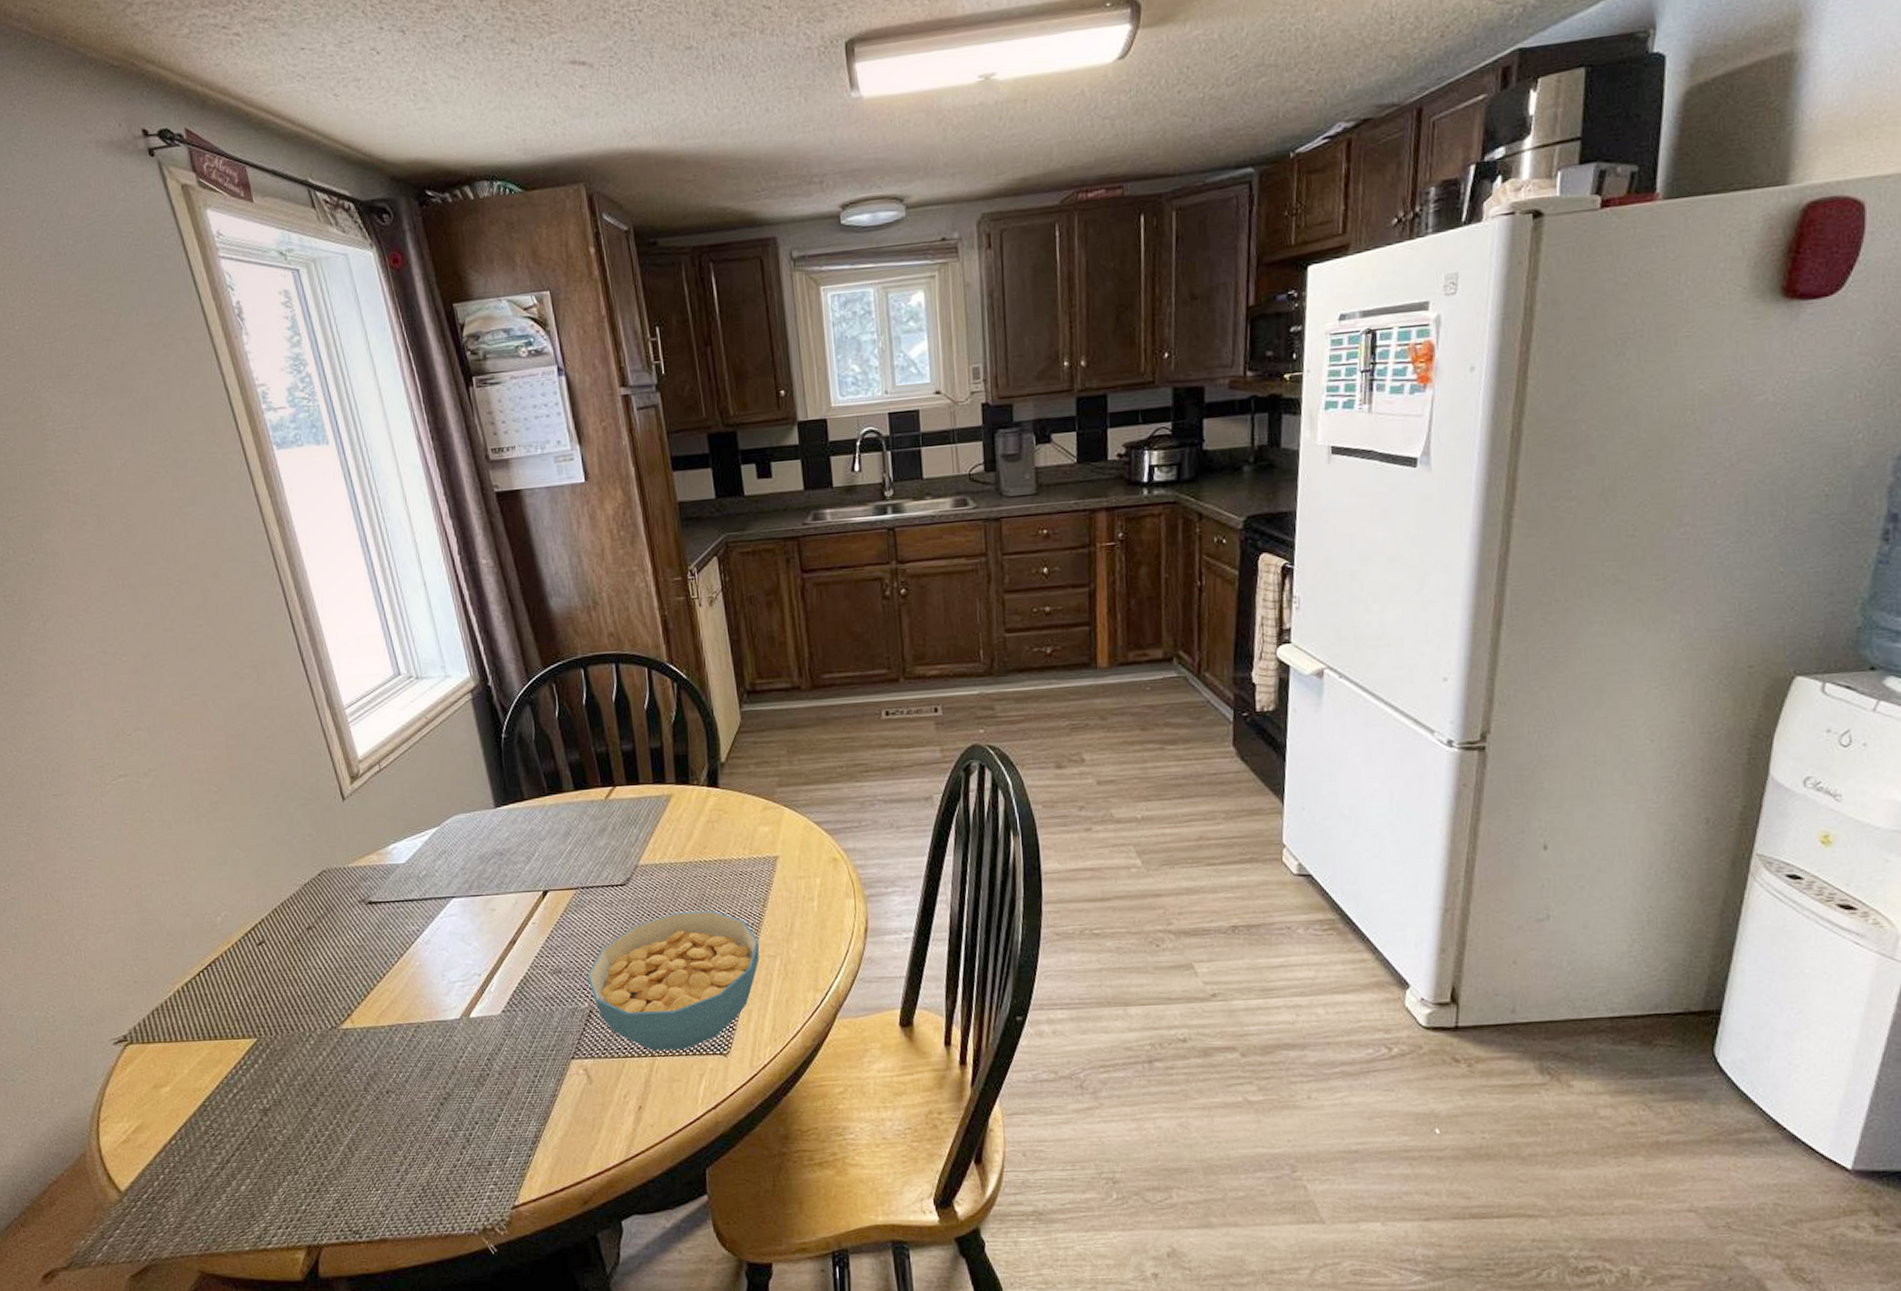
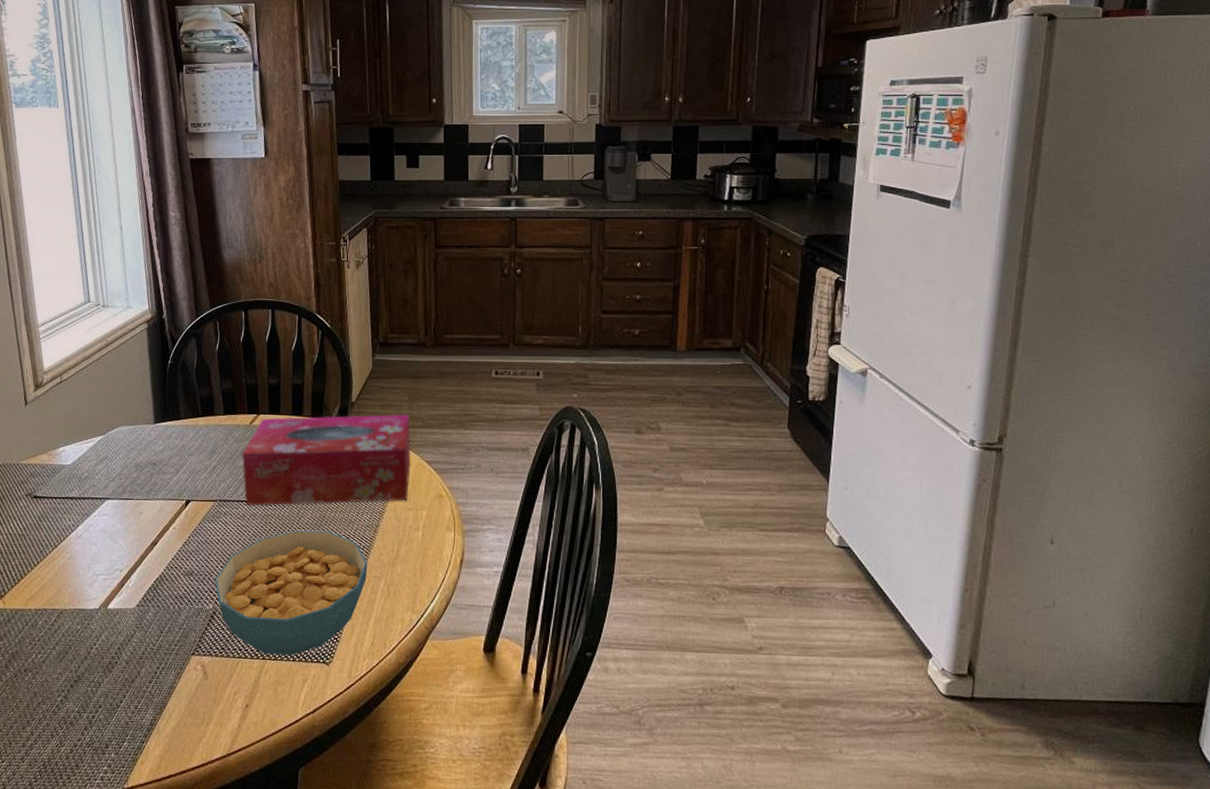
tissue box: none [601,770,798,890] -> present [242,414,411,506]

